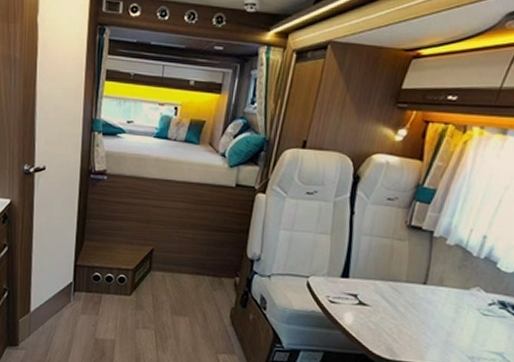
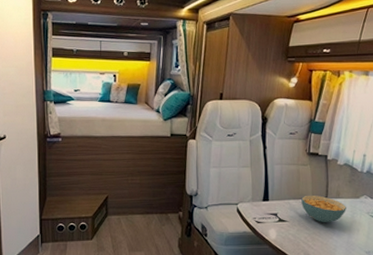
cereal bowl: none [390,277,450,315] -> present [301,195,346,222]

